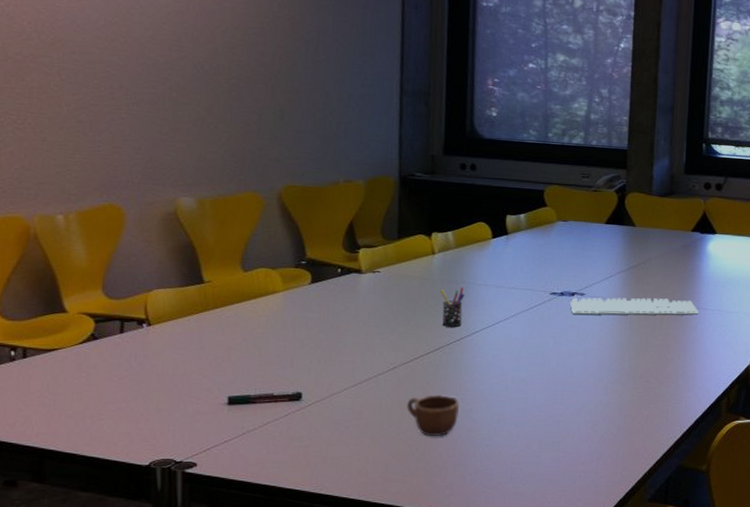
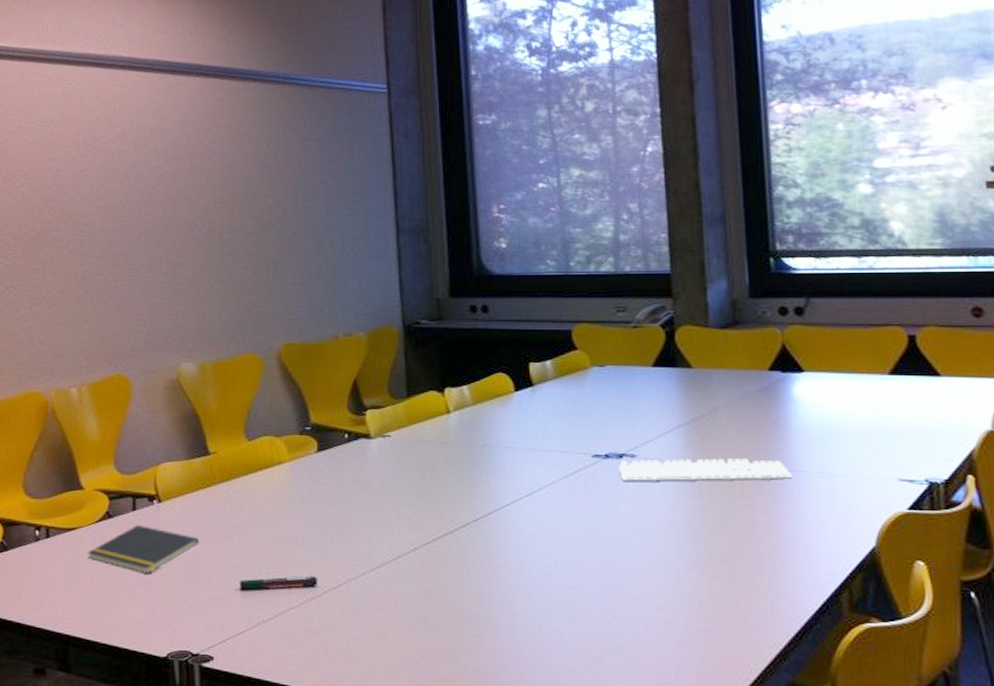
notepad: none [68,346,189,390] -> present [87,524,200,573]
mug: present [407,395,460,437] -> none [433,582,496,635]
pen holder: present [440,287,465,328] -> none [459,451,489,500]

